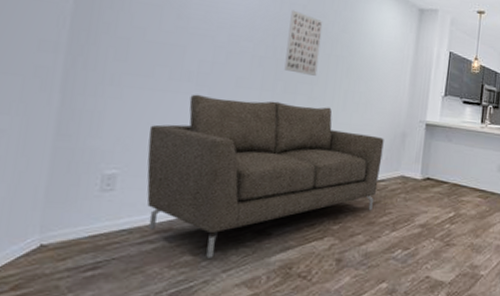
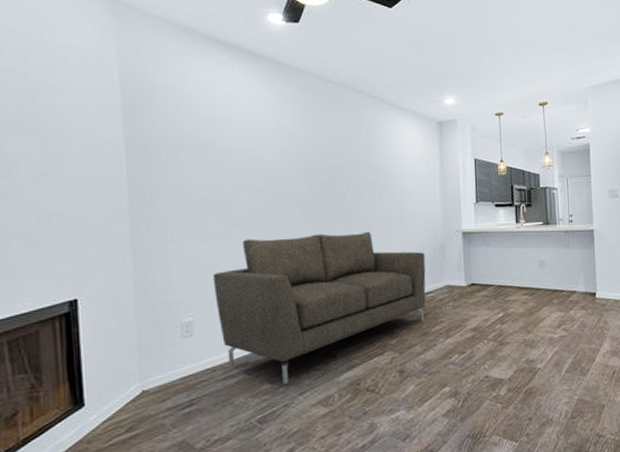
wall art: present [284,9,323,76] -> none [318,145,352,205]

